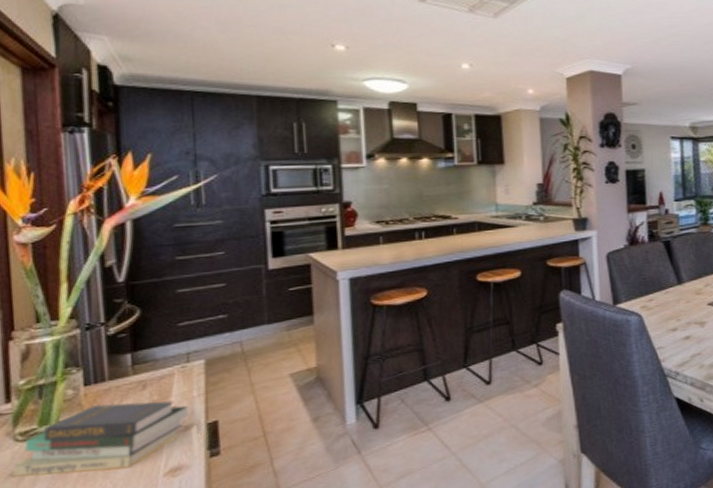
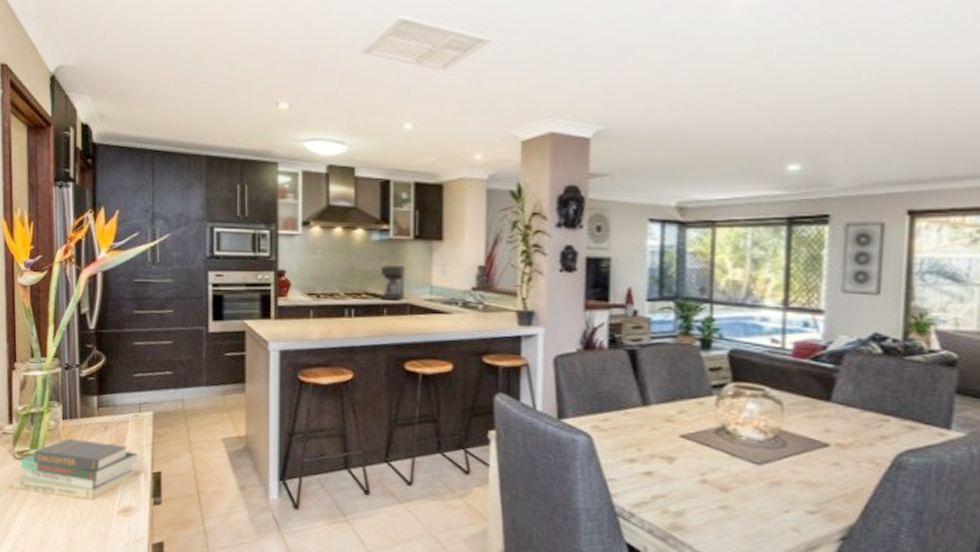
coffee maker: none [448,188,473,221] -> present [380,265,405,301]

